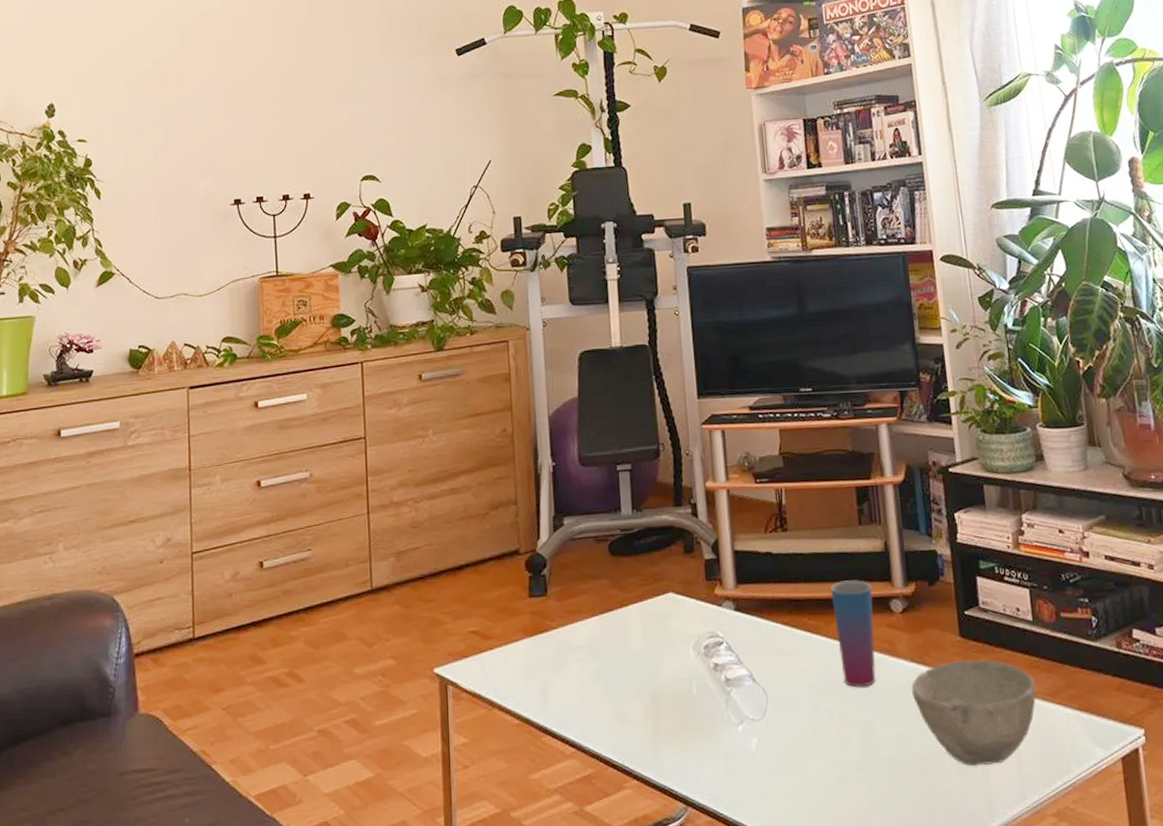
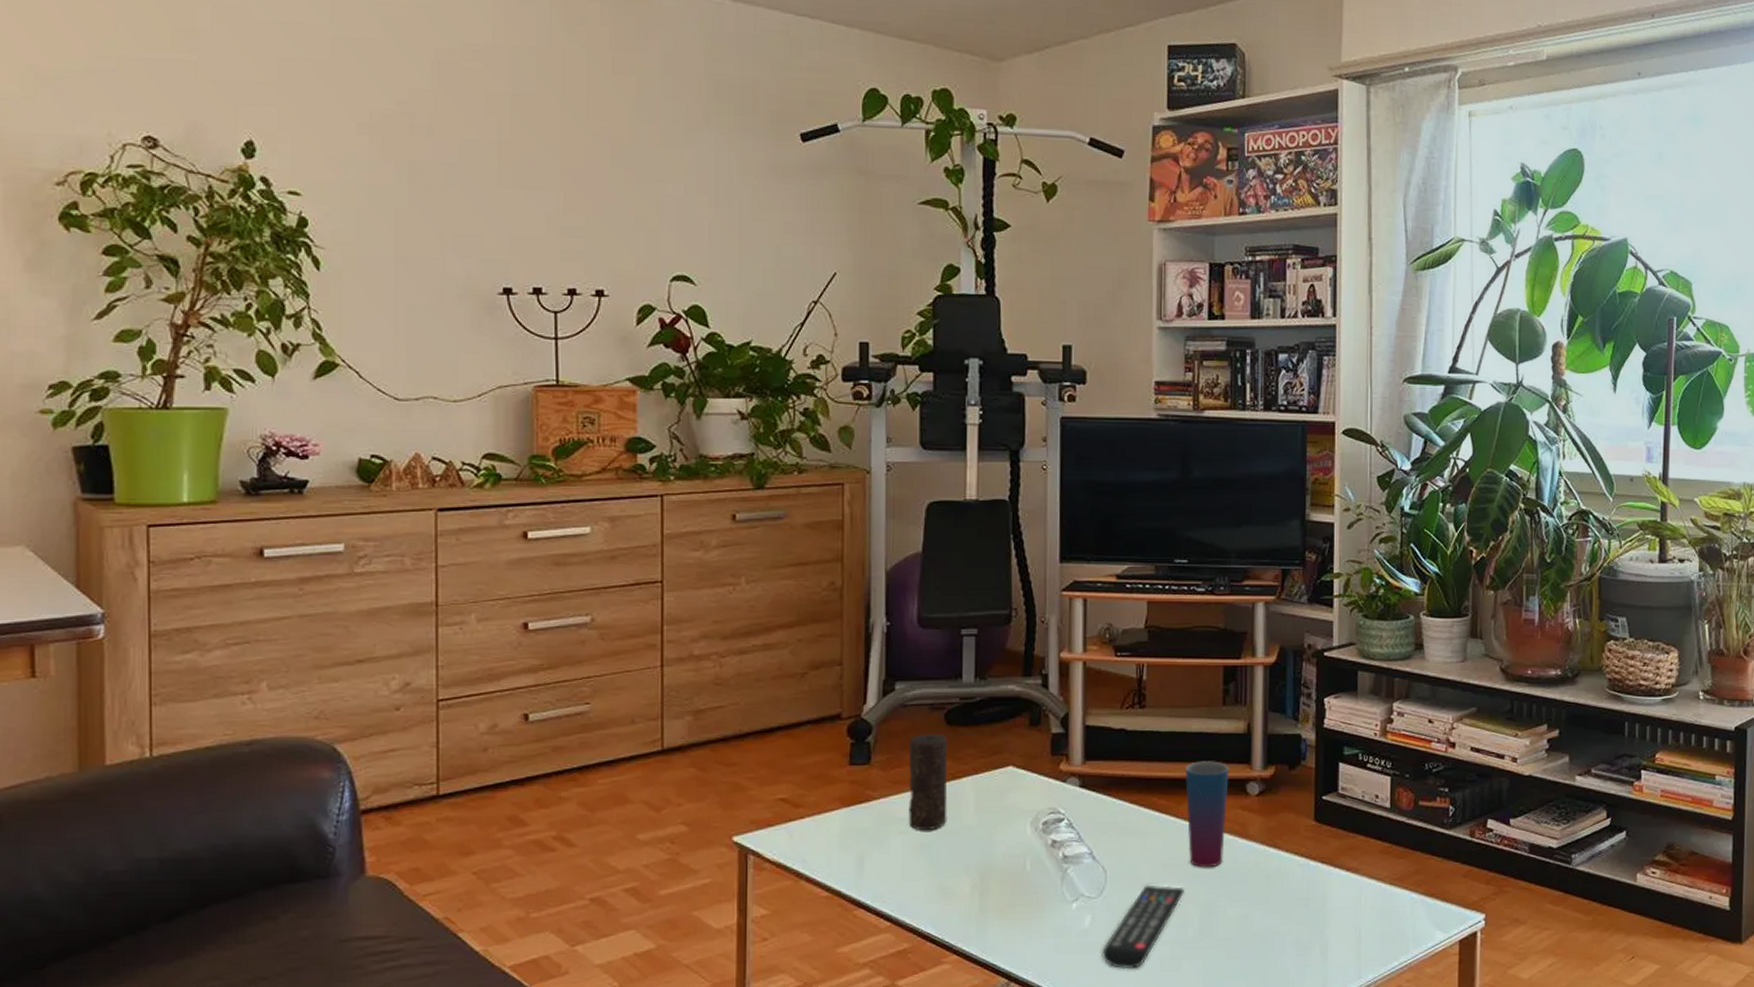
candle: none [579,564,618,657] -> present [908,733,948,830]
remote control: none [770,706,843,792] -> present [1102,885,1184,968]
bowl: present [911,659,1037,766] -> none [1258,843,1385,946]

